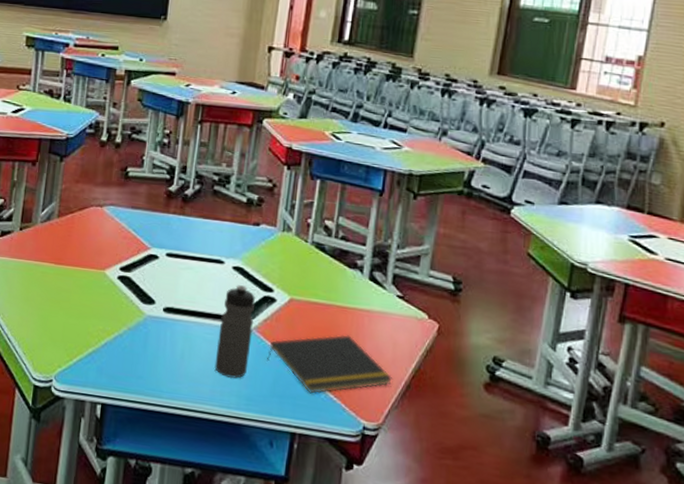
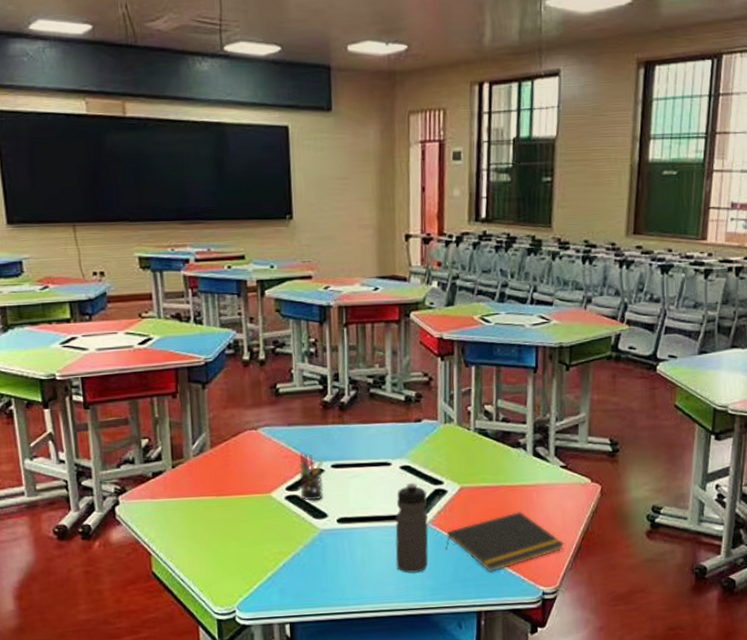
pen holder: none [132,235,159,286] -> present [299,452,324,501]

